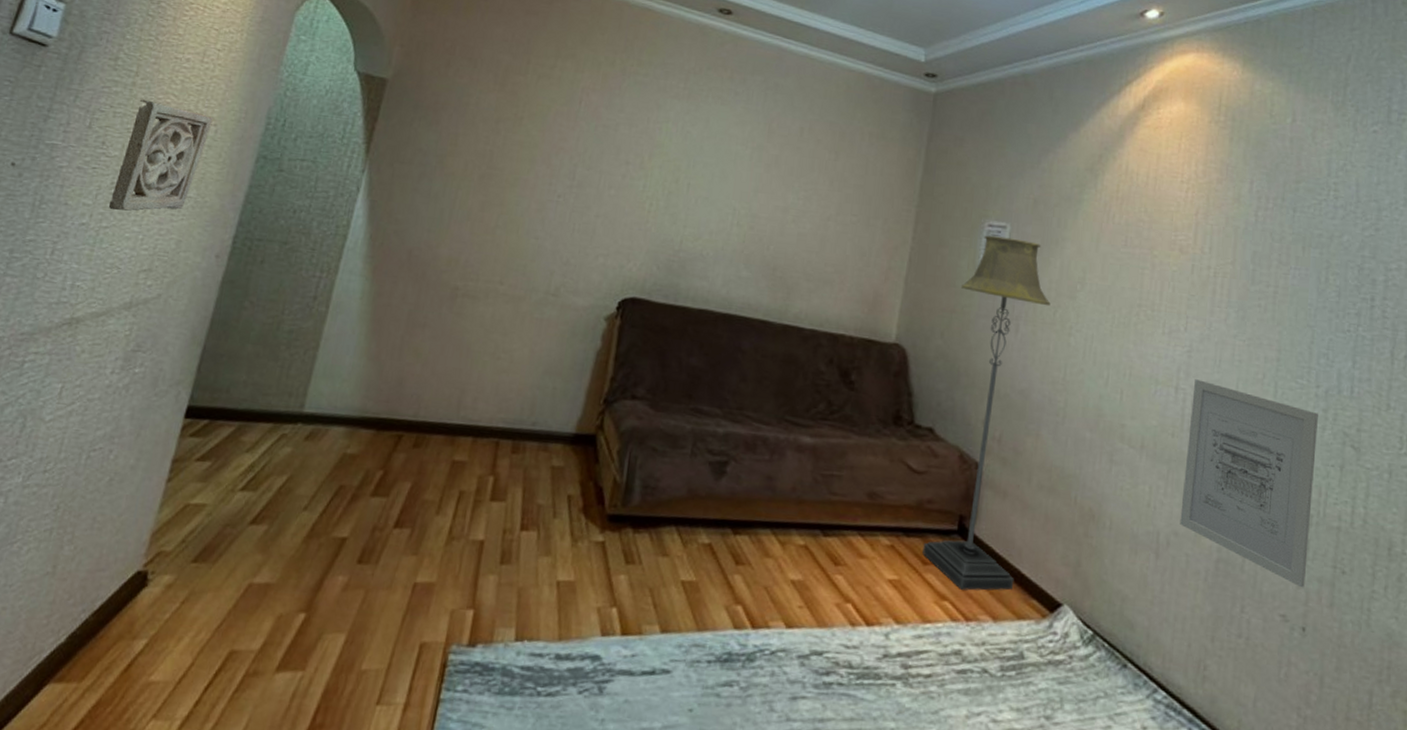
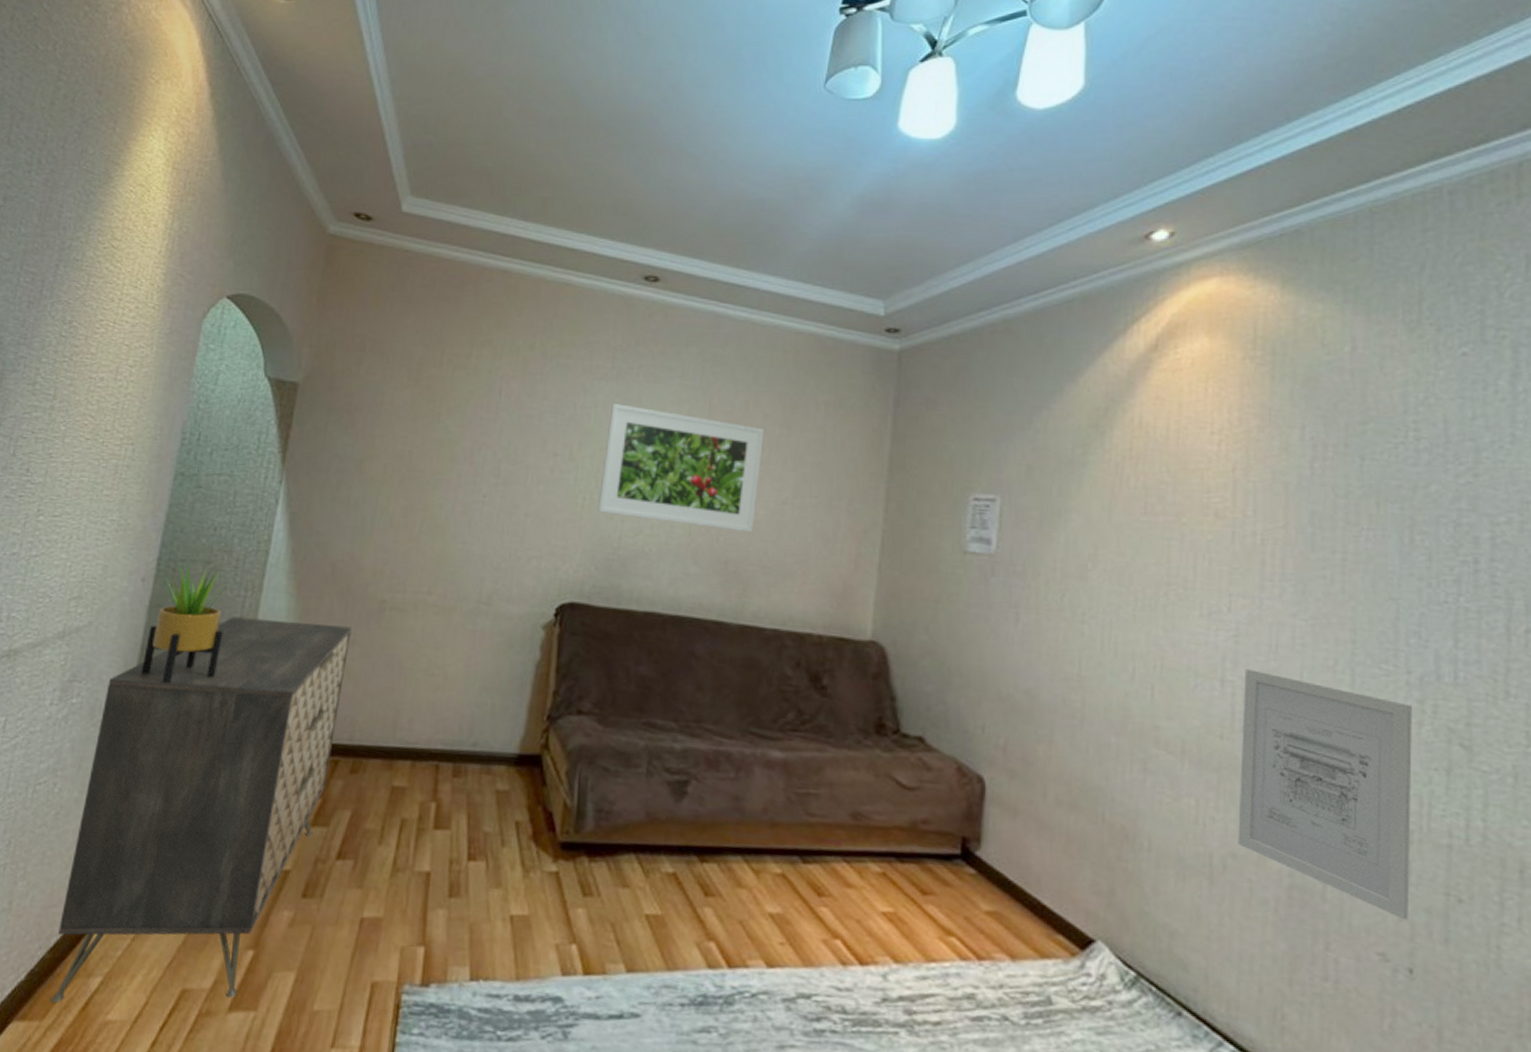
dresser: none [90,296,424,665] -> present [49,617,352,1003]
wall ornament: present [108,99,213,212] -> none [36,423,130,539]
potted plant: none [209,242,303,358] -> present [141,563,227,684]
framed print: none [663,121,815,244] -> present [598,404,764,533]
floor lamp: present [922,235,1051,591] -> none [920,510,1056,925]

